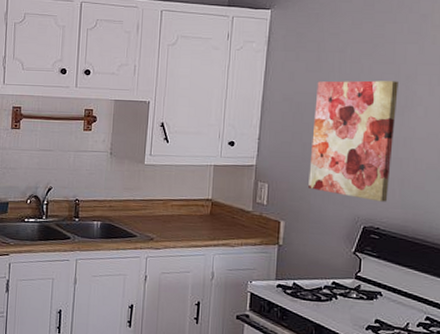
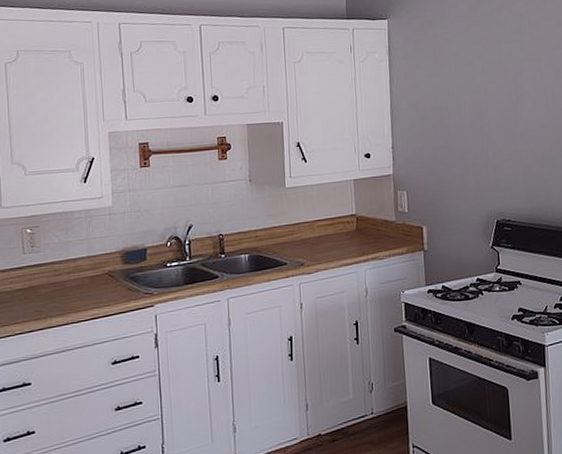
wall art: present [308,80,398,202] -> none [438,79,514,195]

